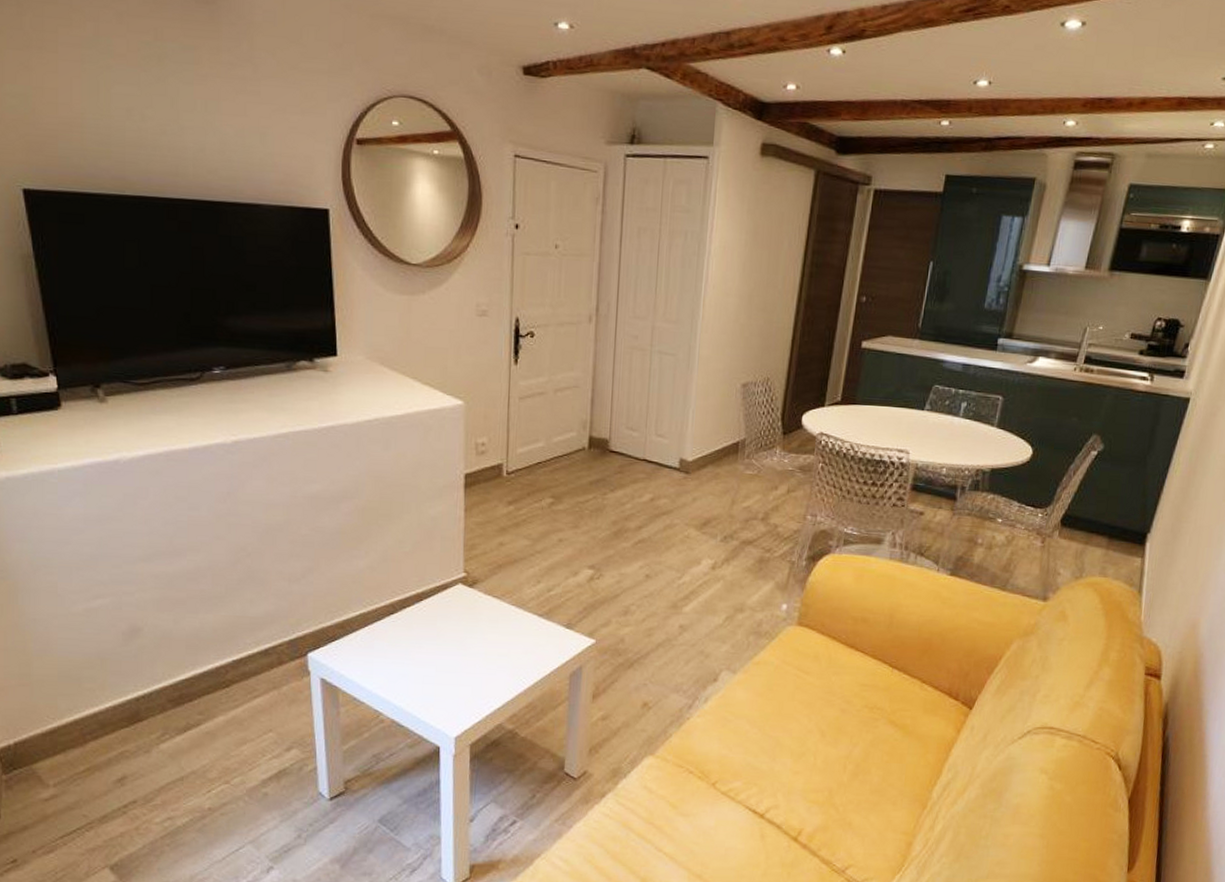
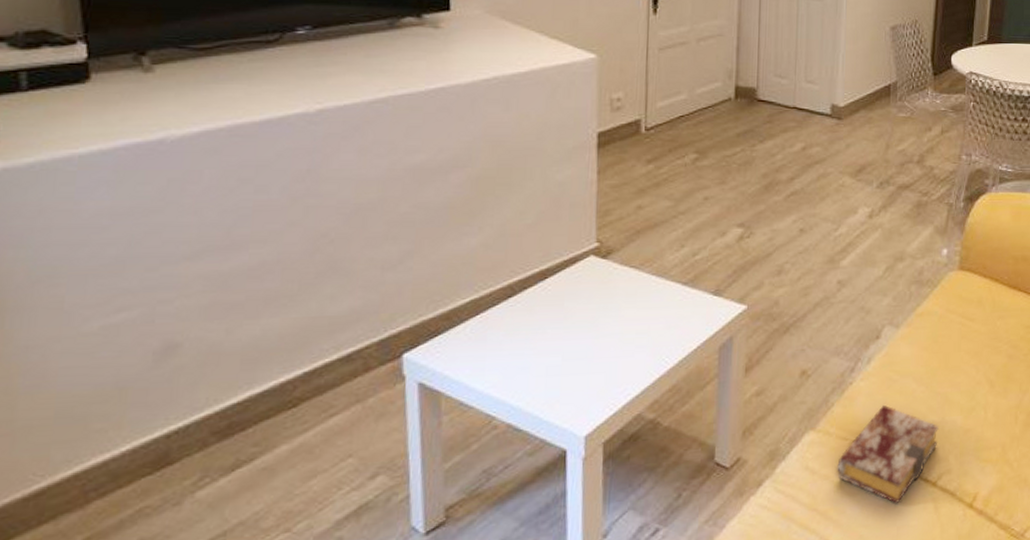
book: none [672,740,769,829] -> present [837,404,939,504]

